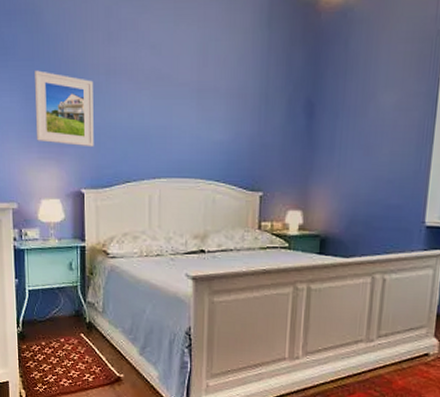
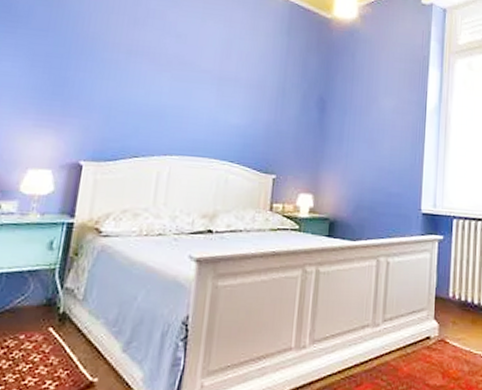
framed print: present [34,70,94,148] -> none [35,41,112,120]

